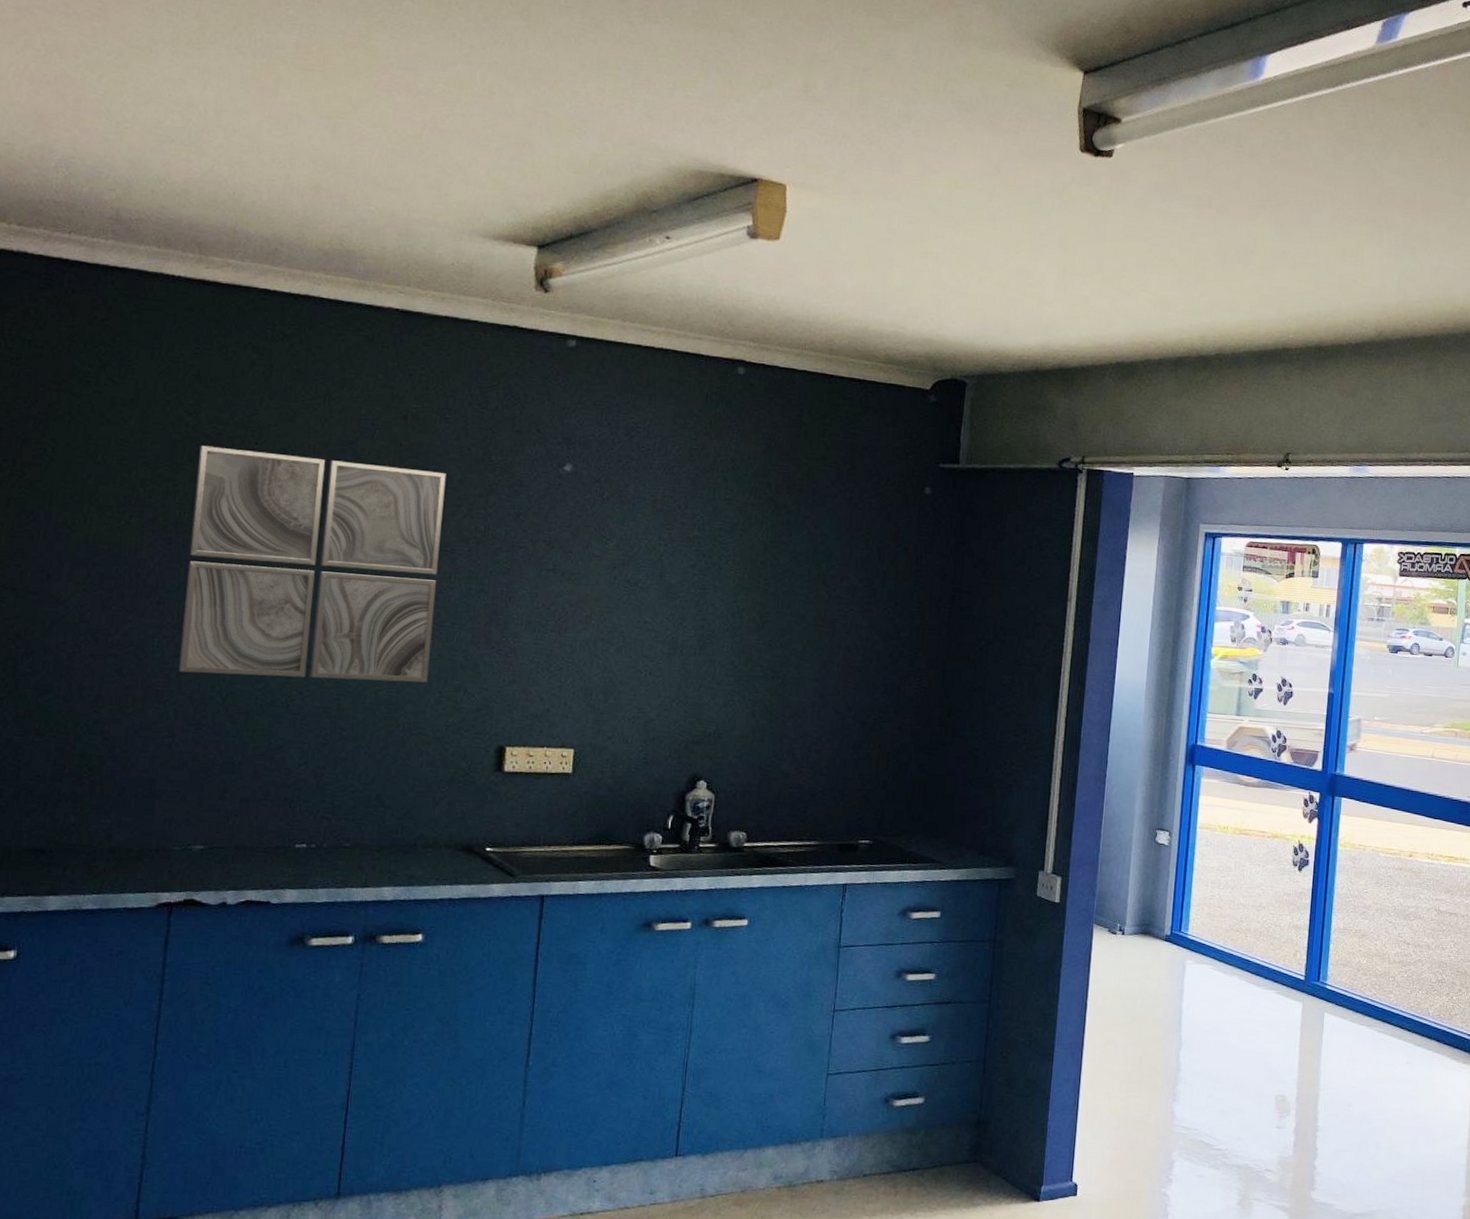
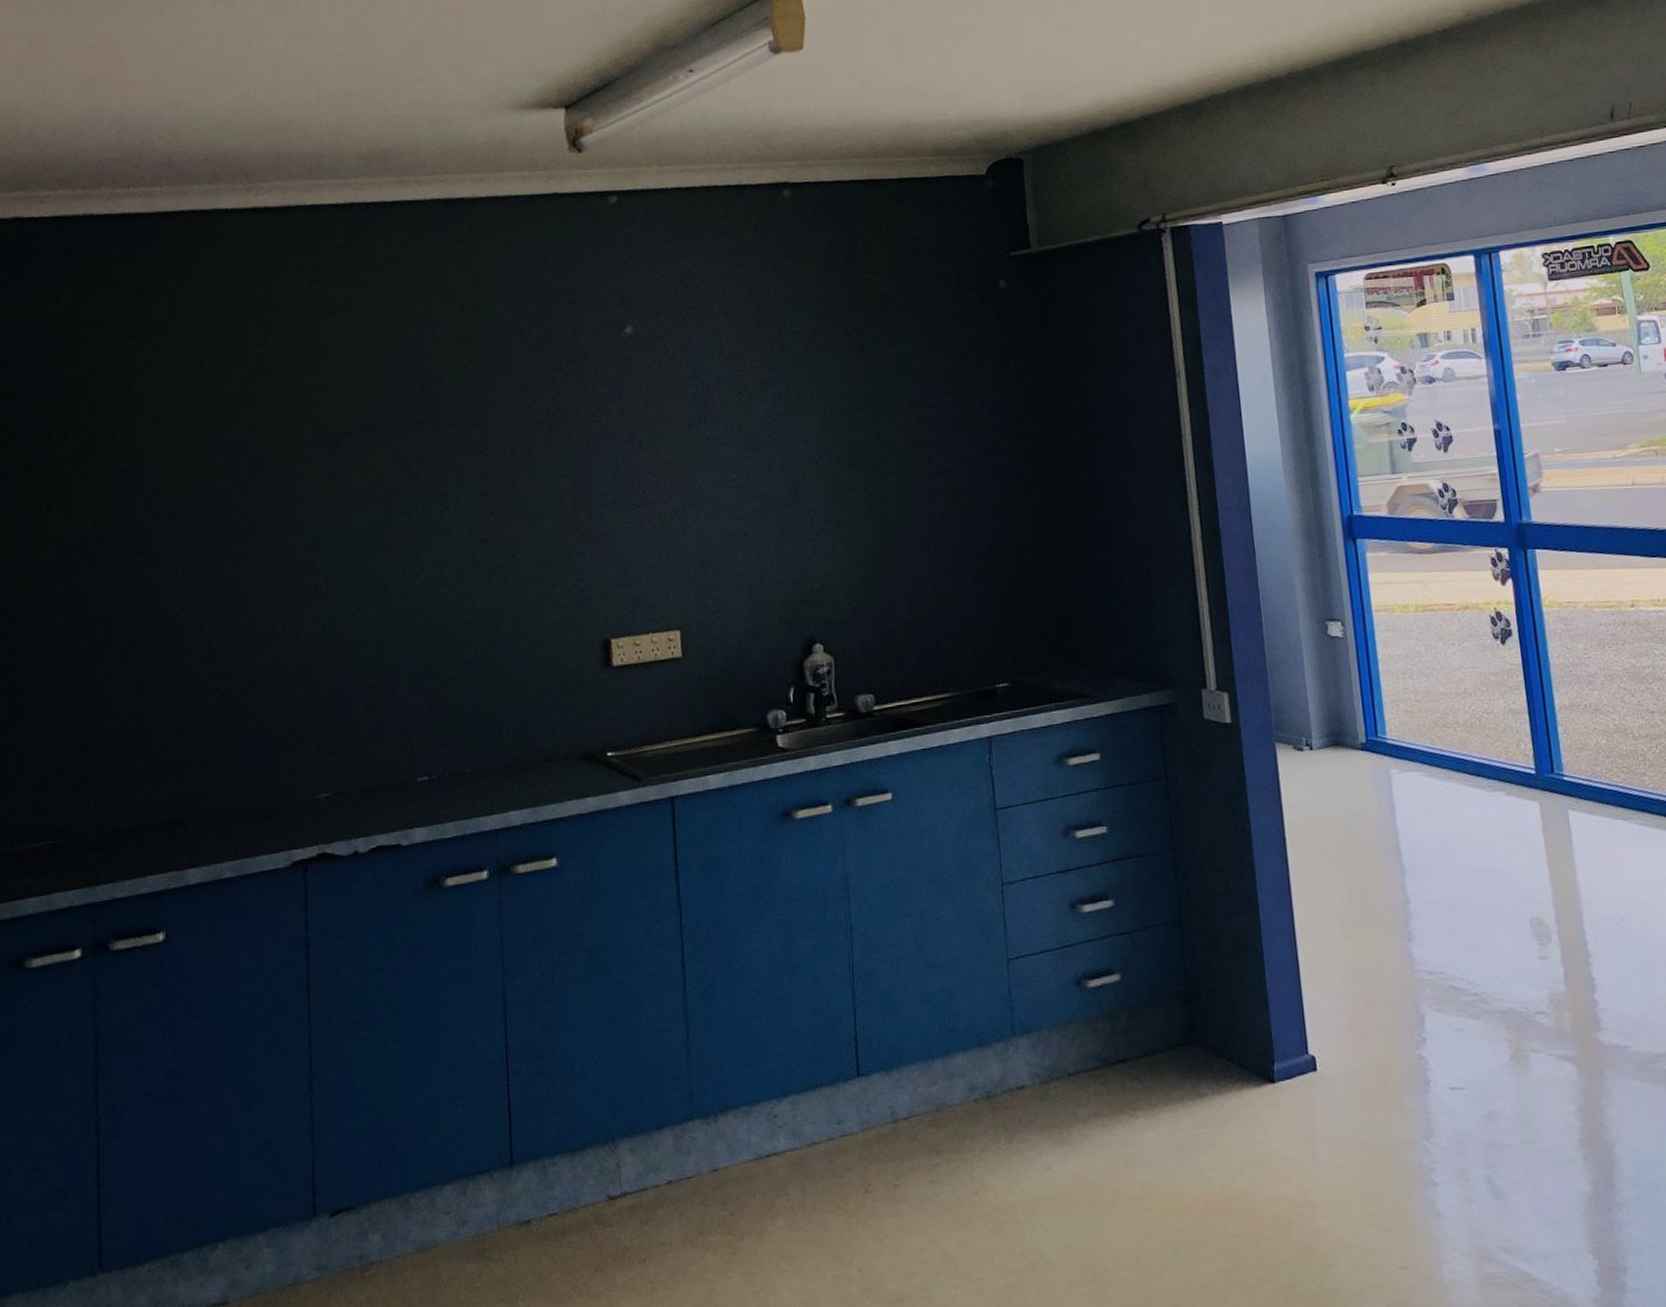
wall art: present [178,445,447,683] -> none [273,357,523,612]

